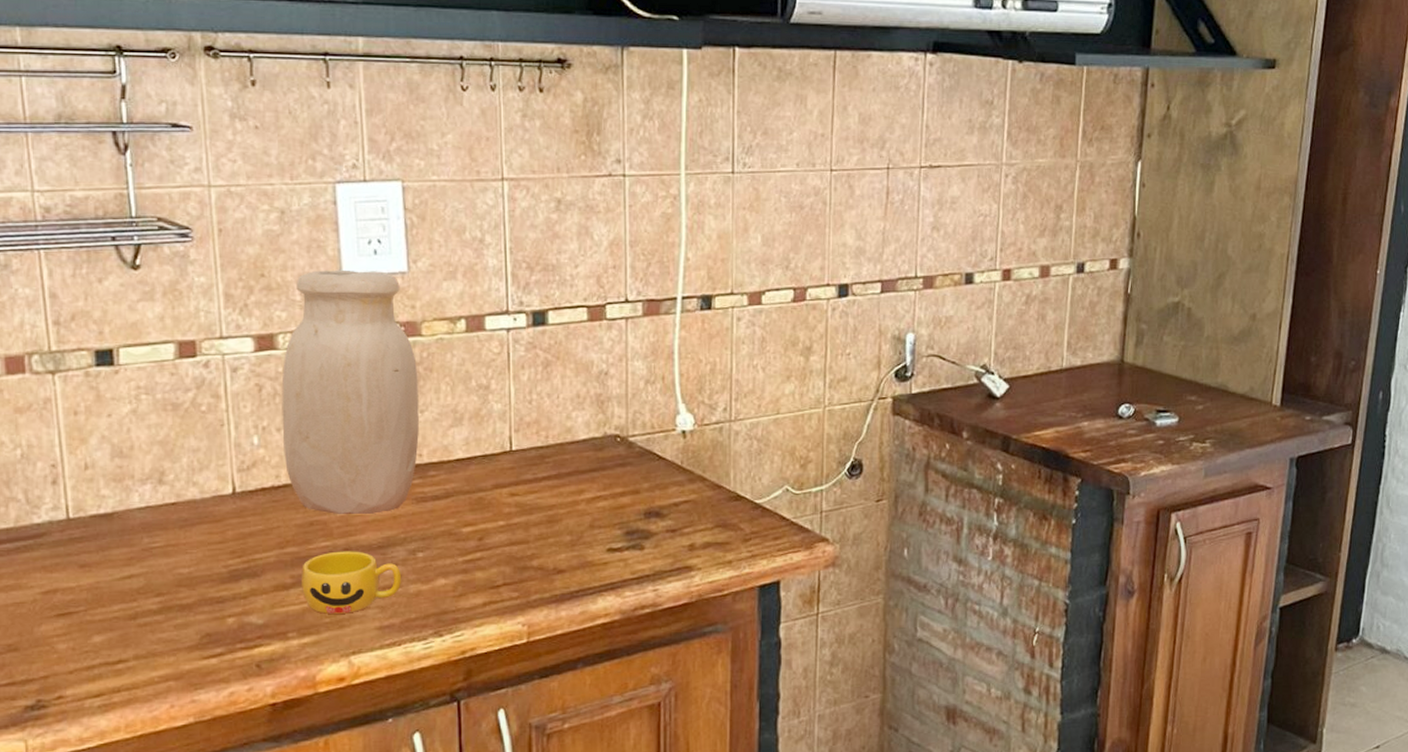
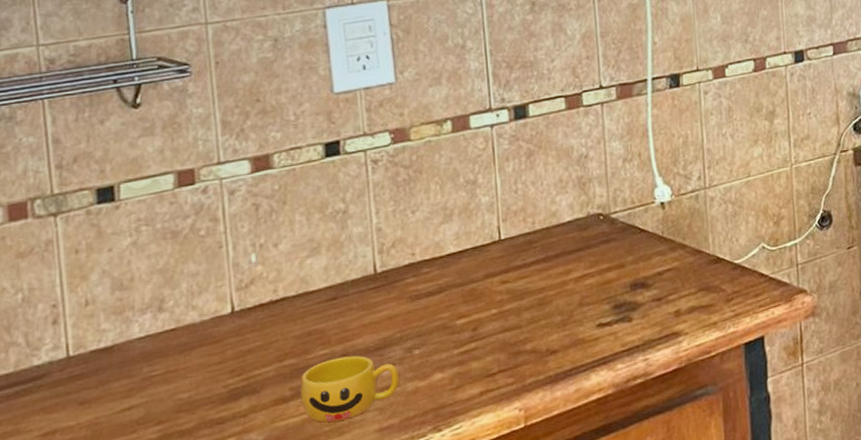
jar: present [281,269,419,515] -> none [277,84,411,322]

